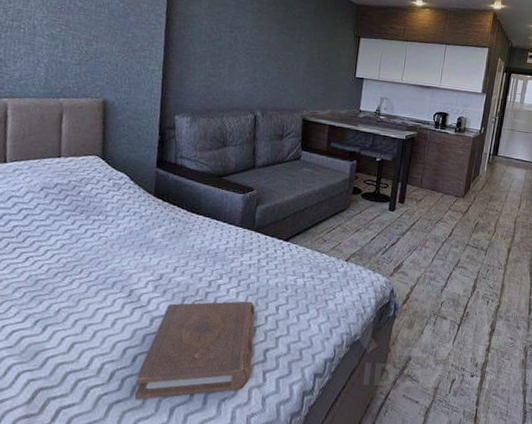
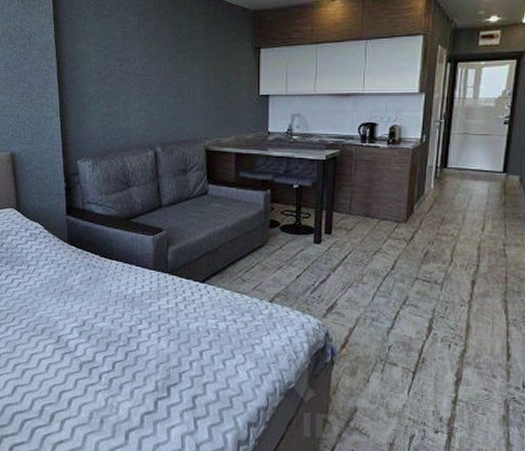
book: present [135,301,255,400] -> none [74,346,182,442]

